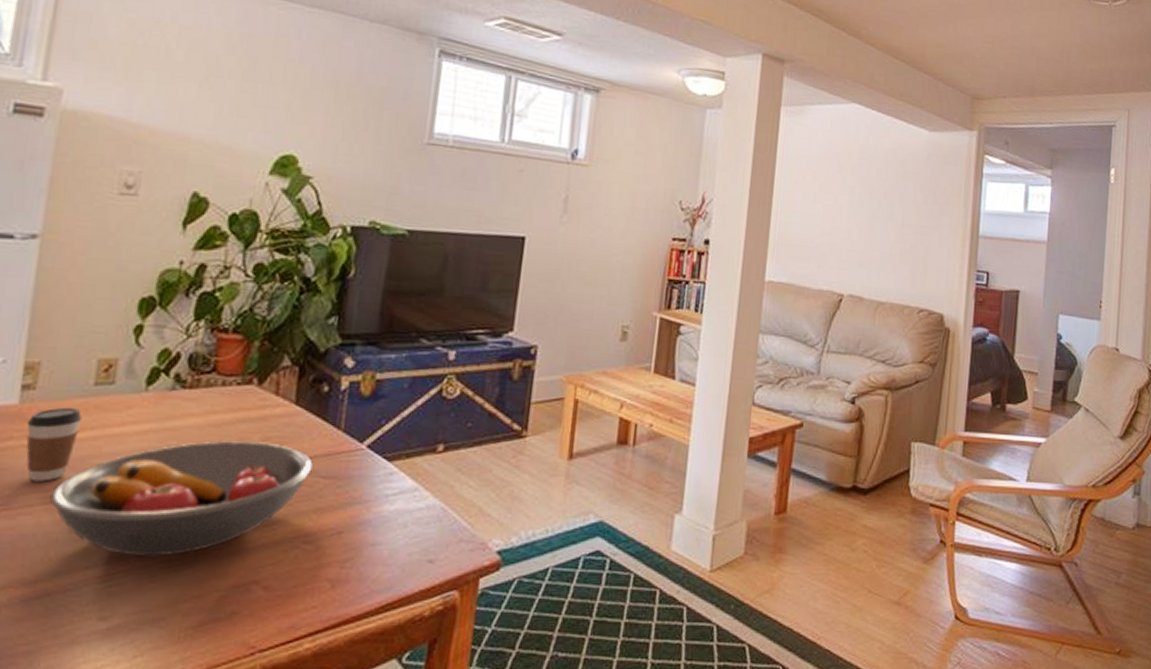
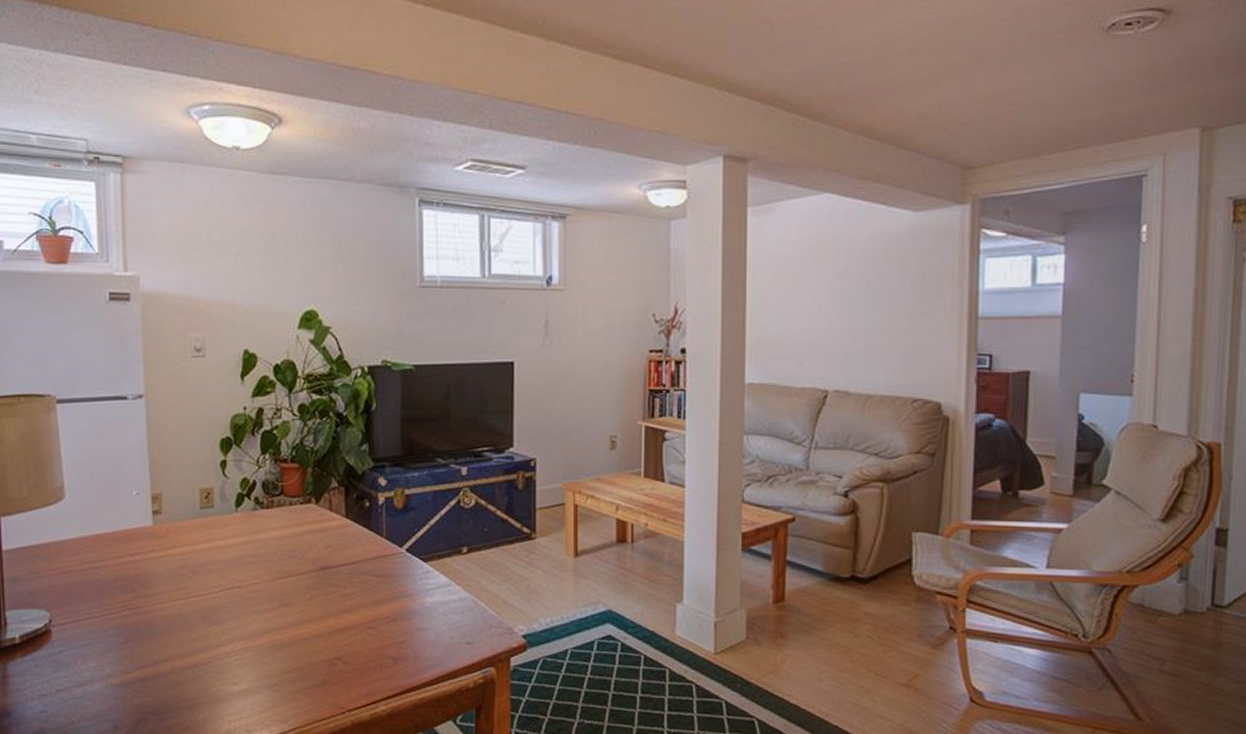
coffee cup: present [26,407,83,482] -> none [161,526,197,583]
fruit bowl: present [50,440,314,557] -> none [185,548,367,638]

